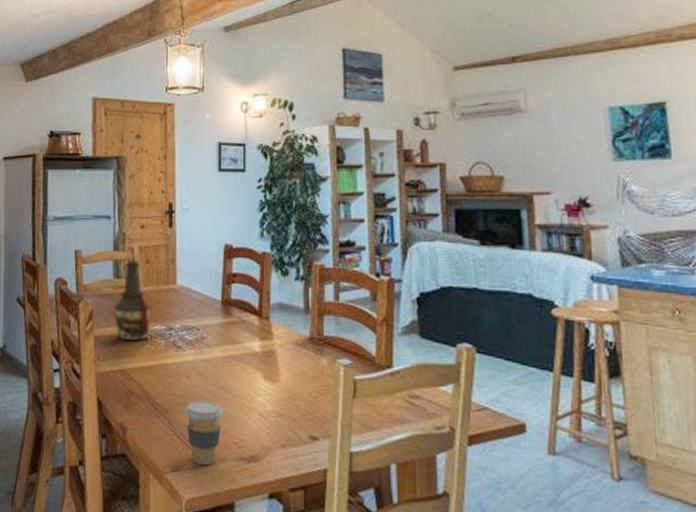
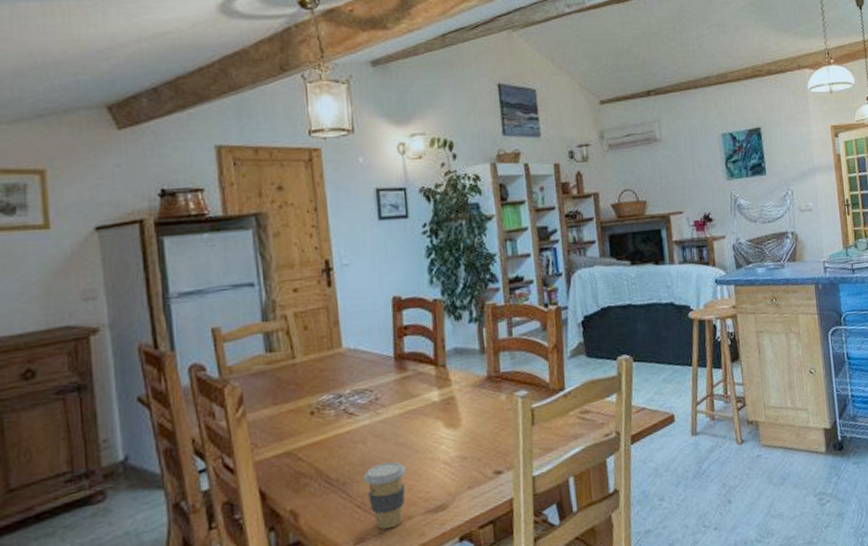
bottle: present [113,260,152,342] -> none [268,329,316,420]

